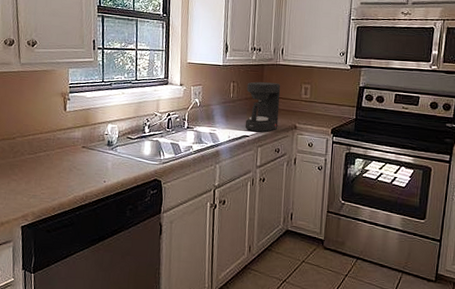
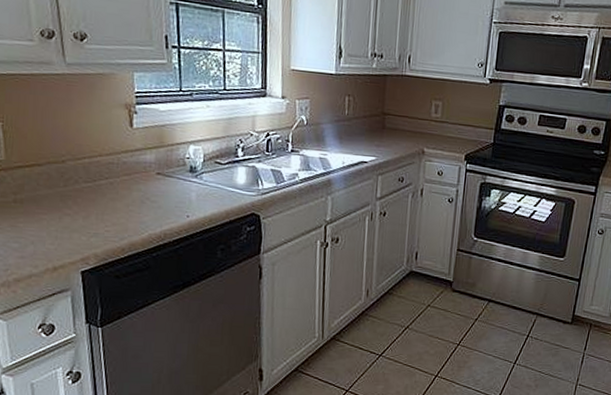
coffee maker: present [245,81,281,132] -> none [362,96,407,158]

